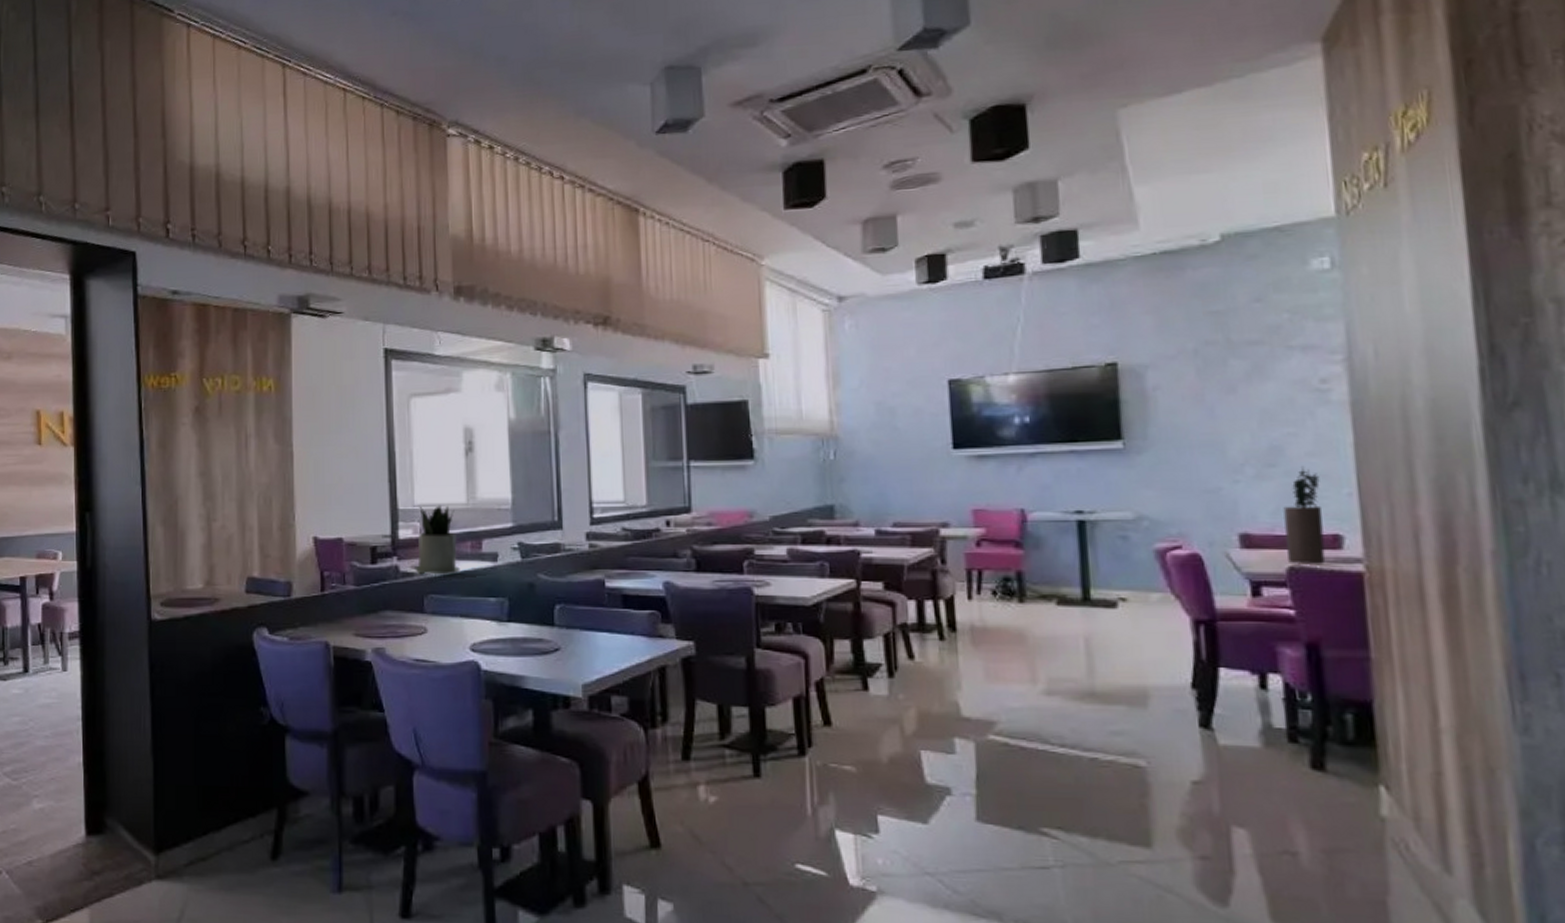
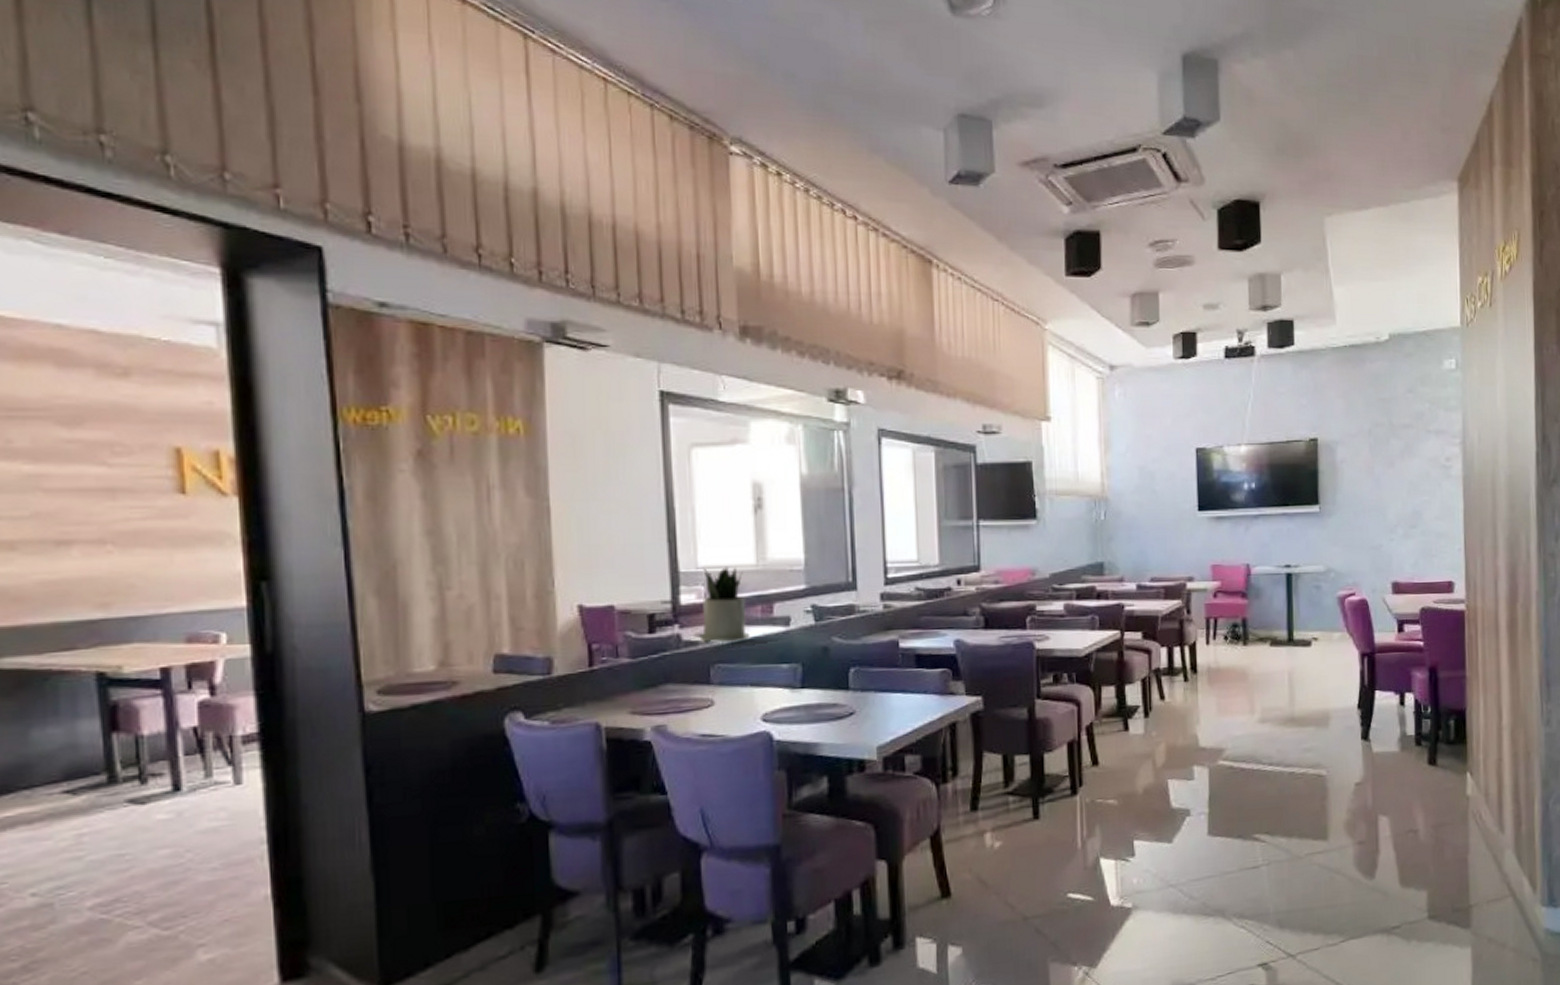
vase: present [1283,467,1326,564] -> none [1419,528,1443,606]

